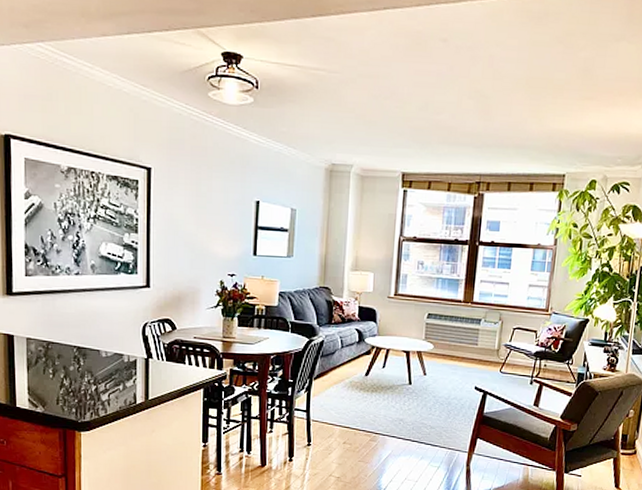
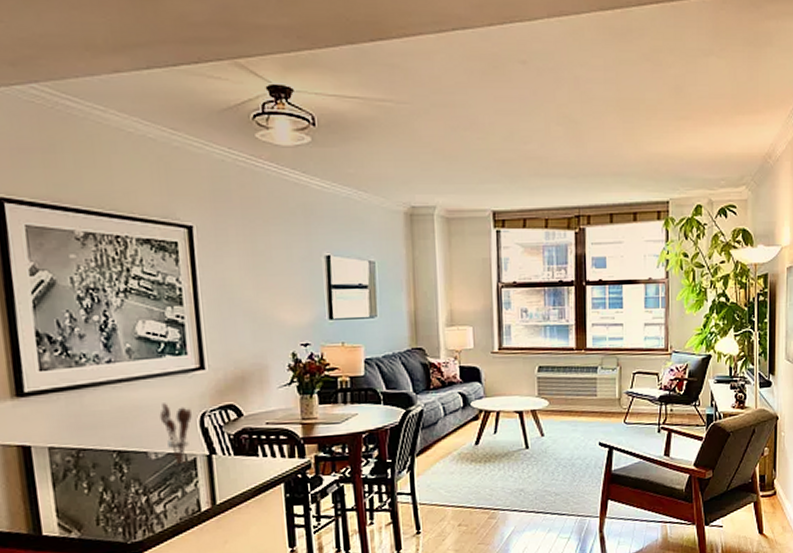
utensil holder: none [112,312,136,364] -> present [159,403,192,465]

